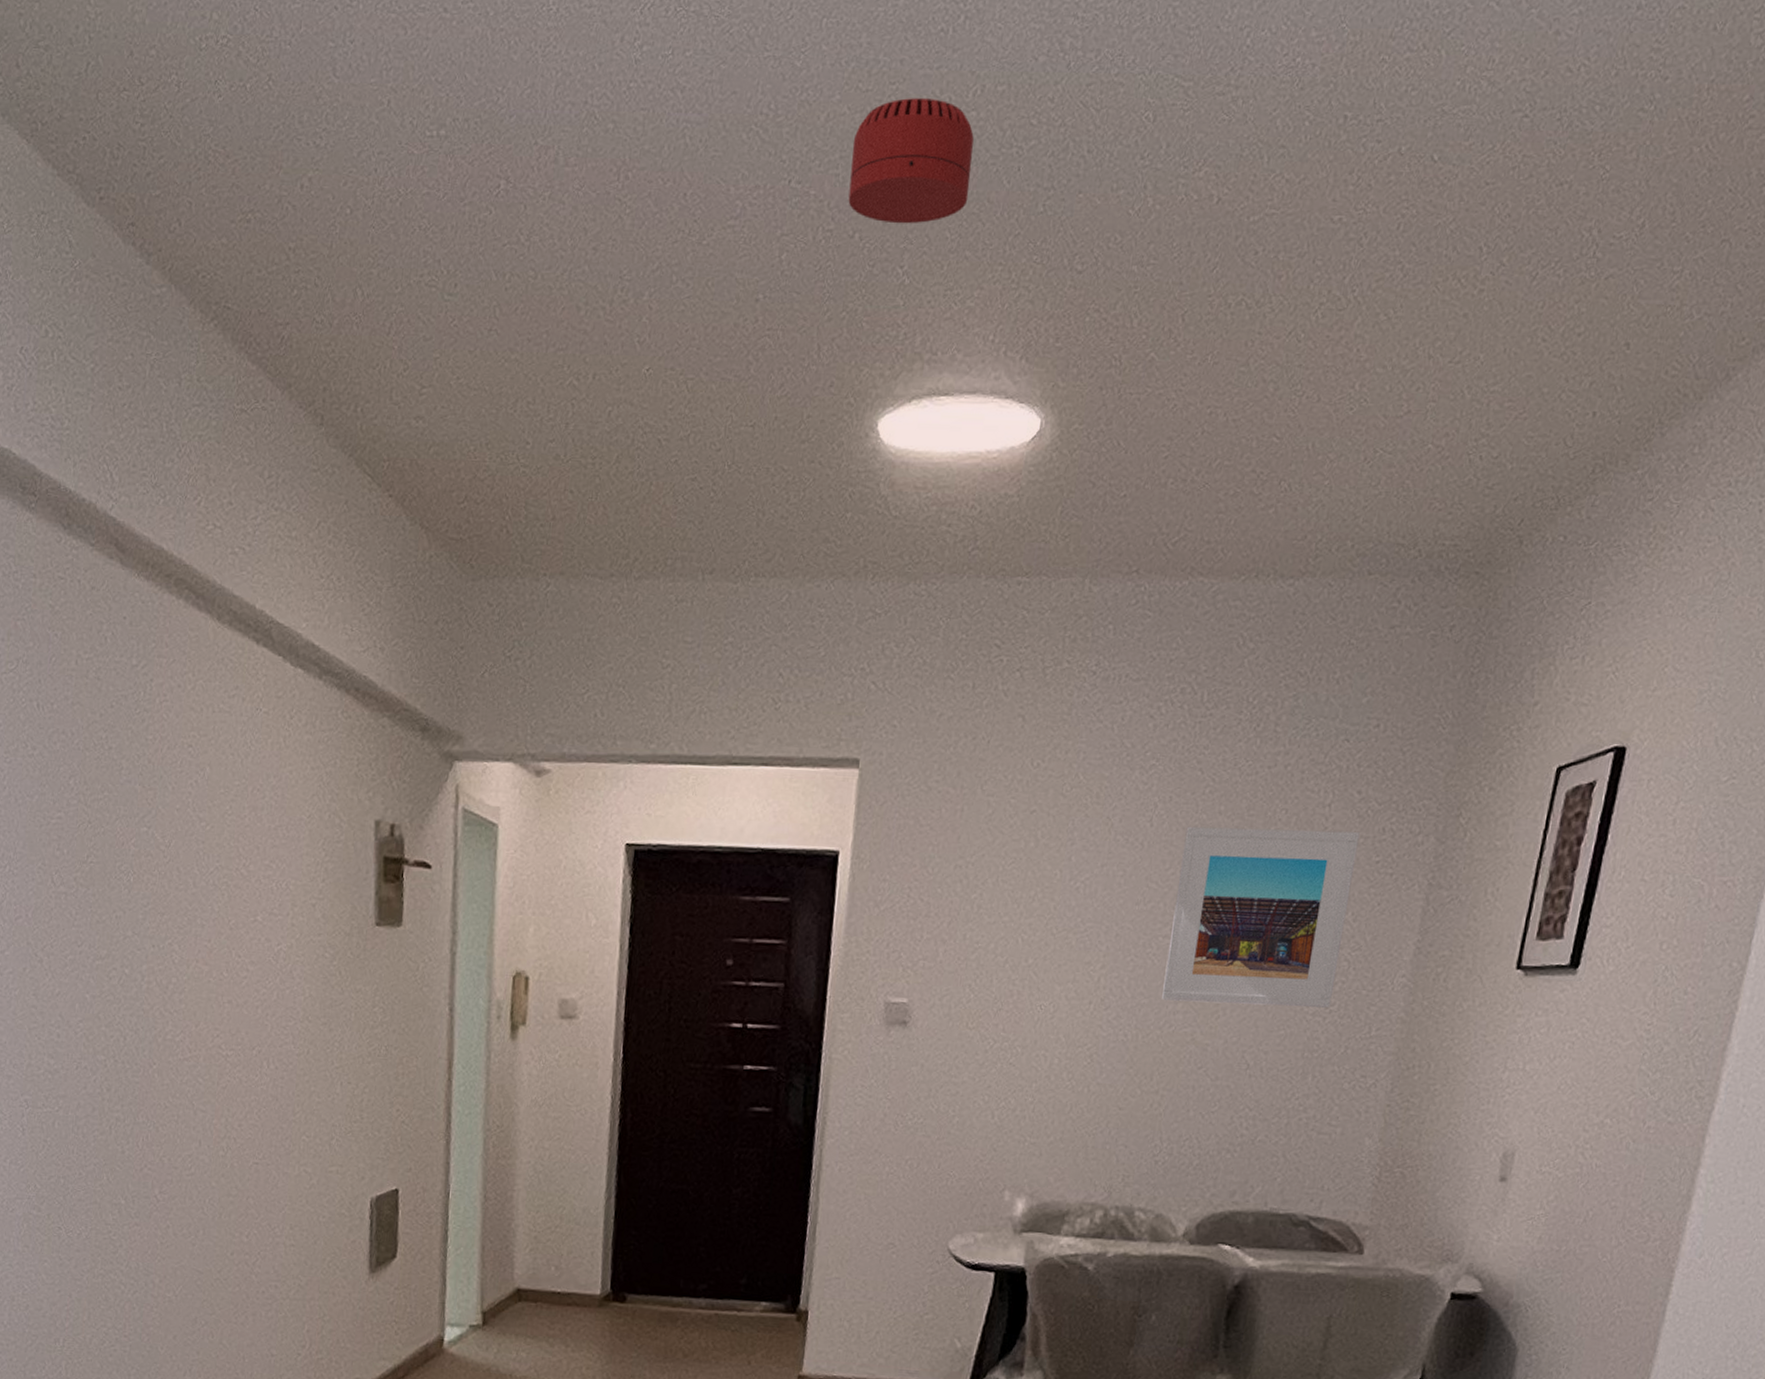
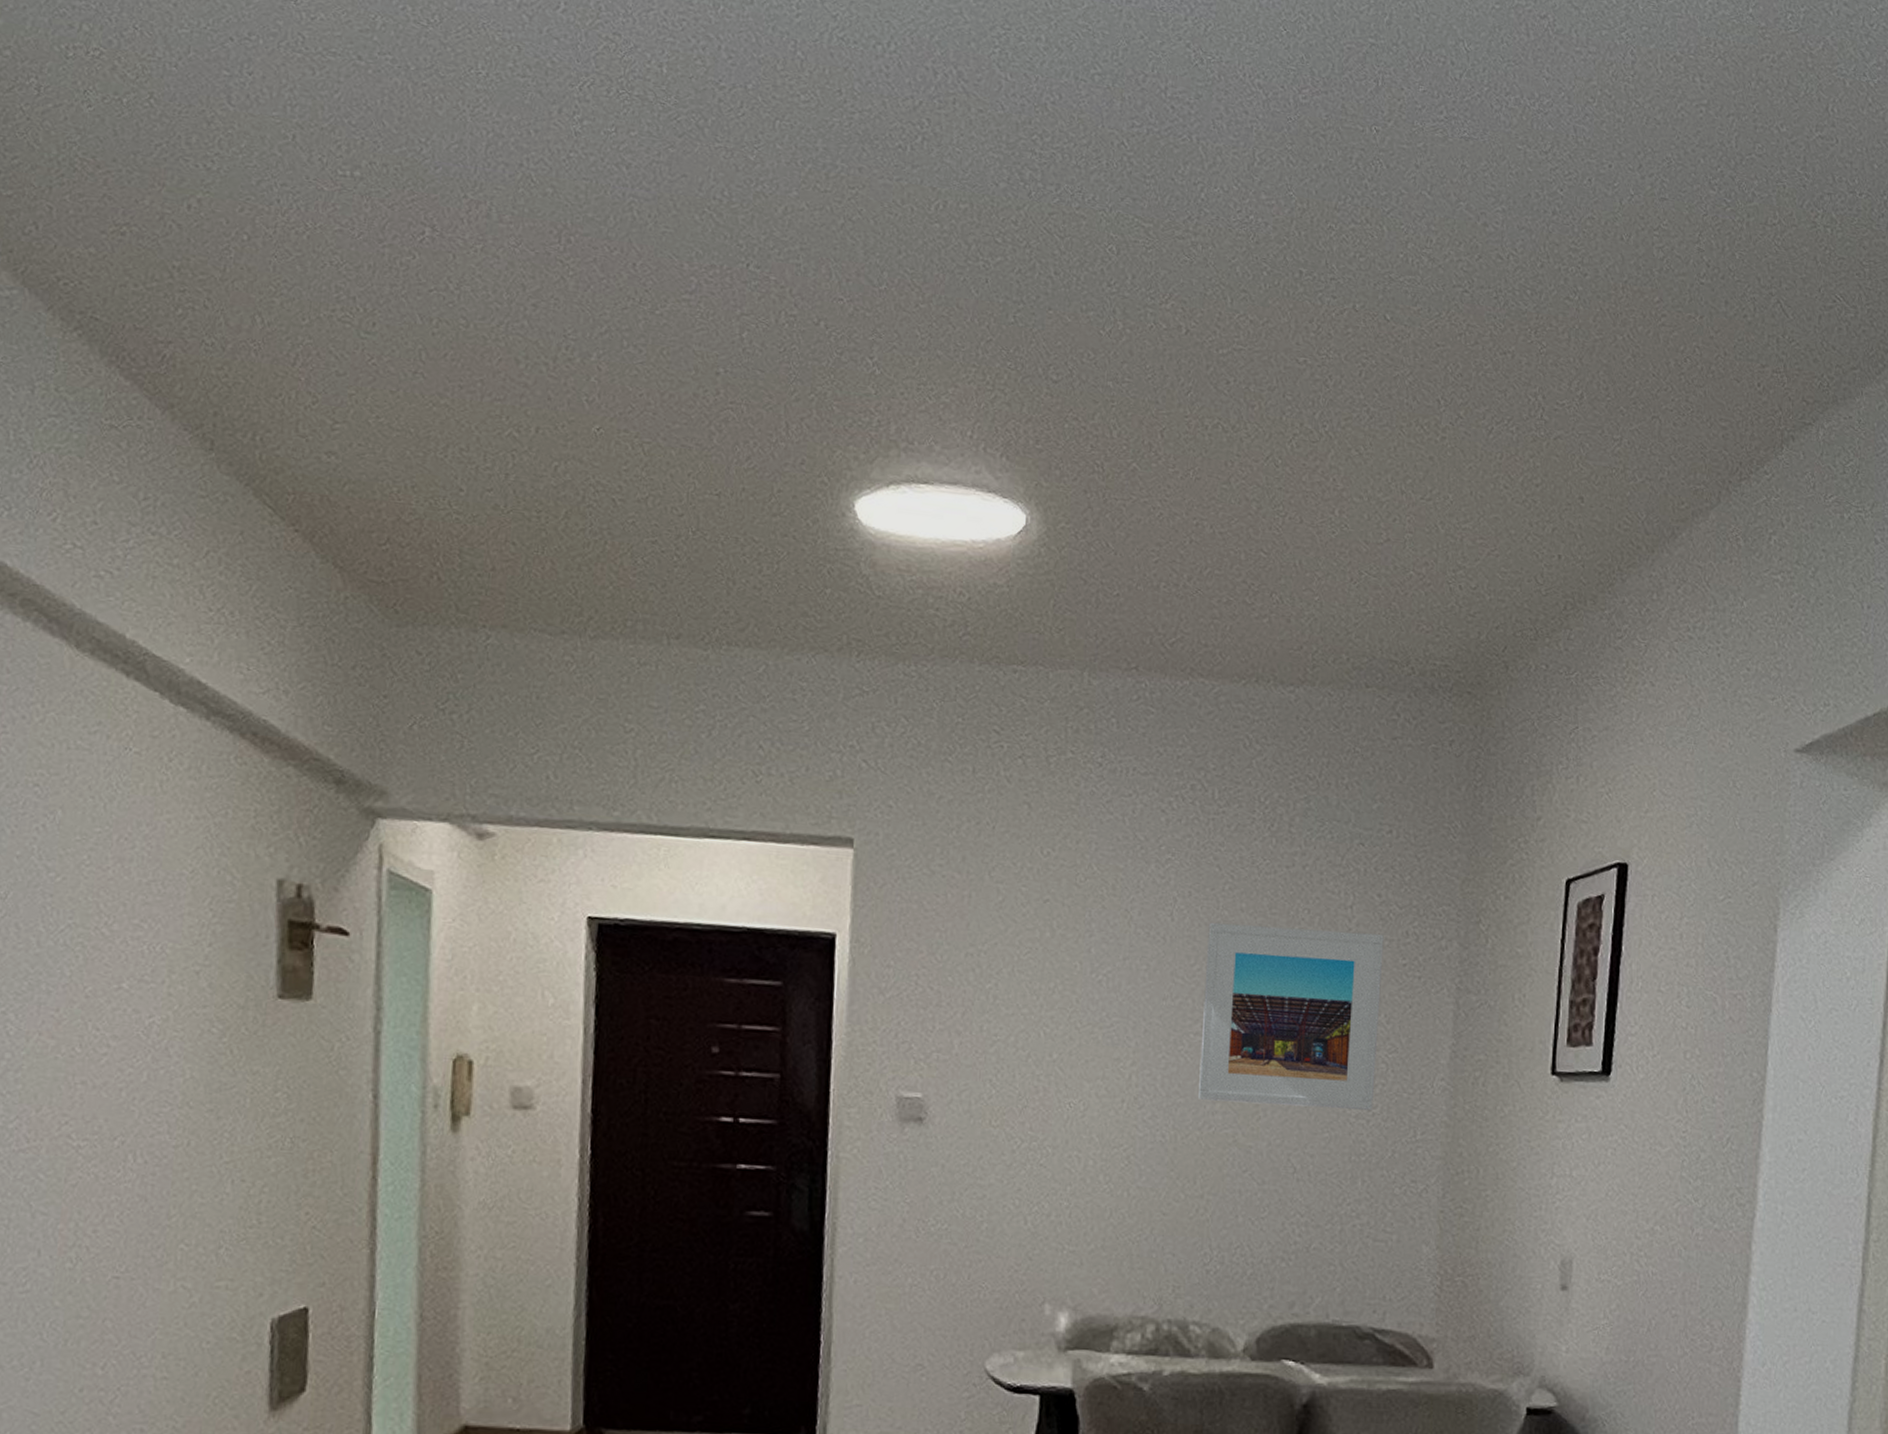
smoke detector: present [848,98,974,224] -> none [811,203,939,320]

